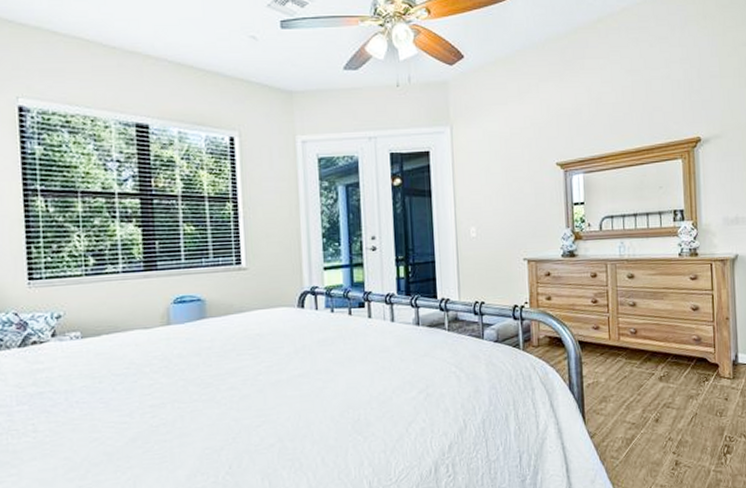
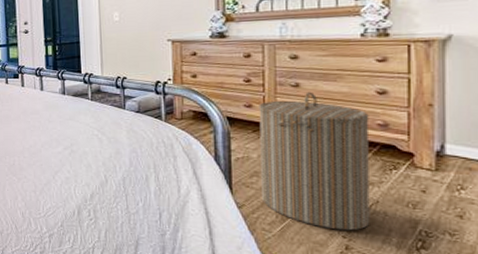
laundry hamper: none [605,310,692,447] -> present [259,92,370,231]

